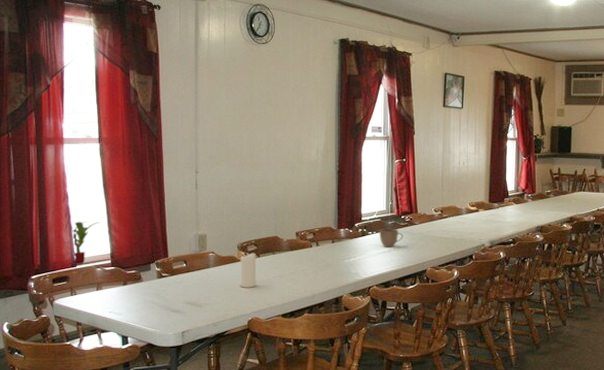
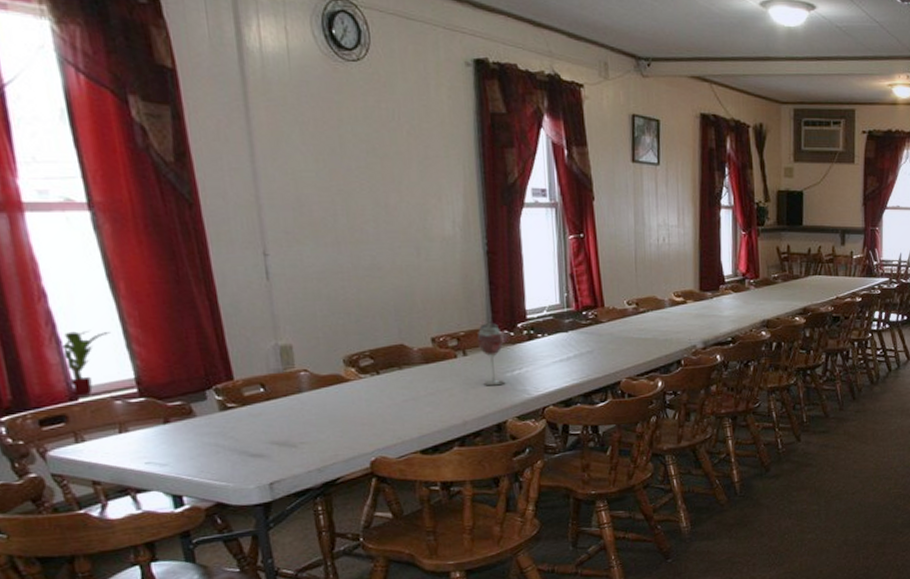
candle: present [239,253,257,288] -> none [349,368,379,418]
wineglass: none [326,223,345,269] -> present [477,323,504,386]
cup: present [379,228,403,247] -> none [552,328,587,354]

